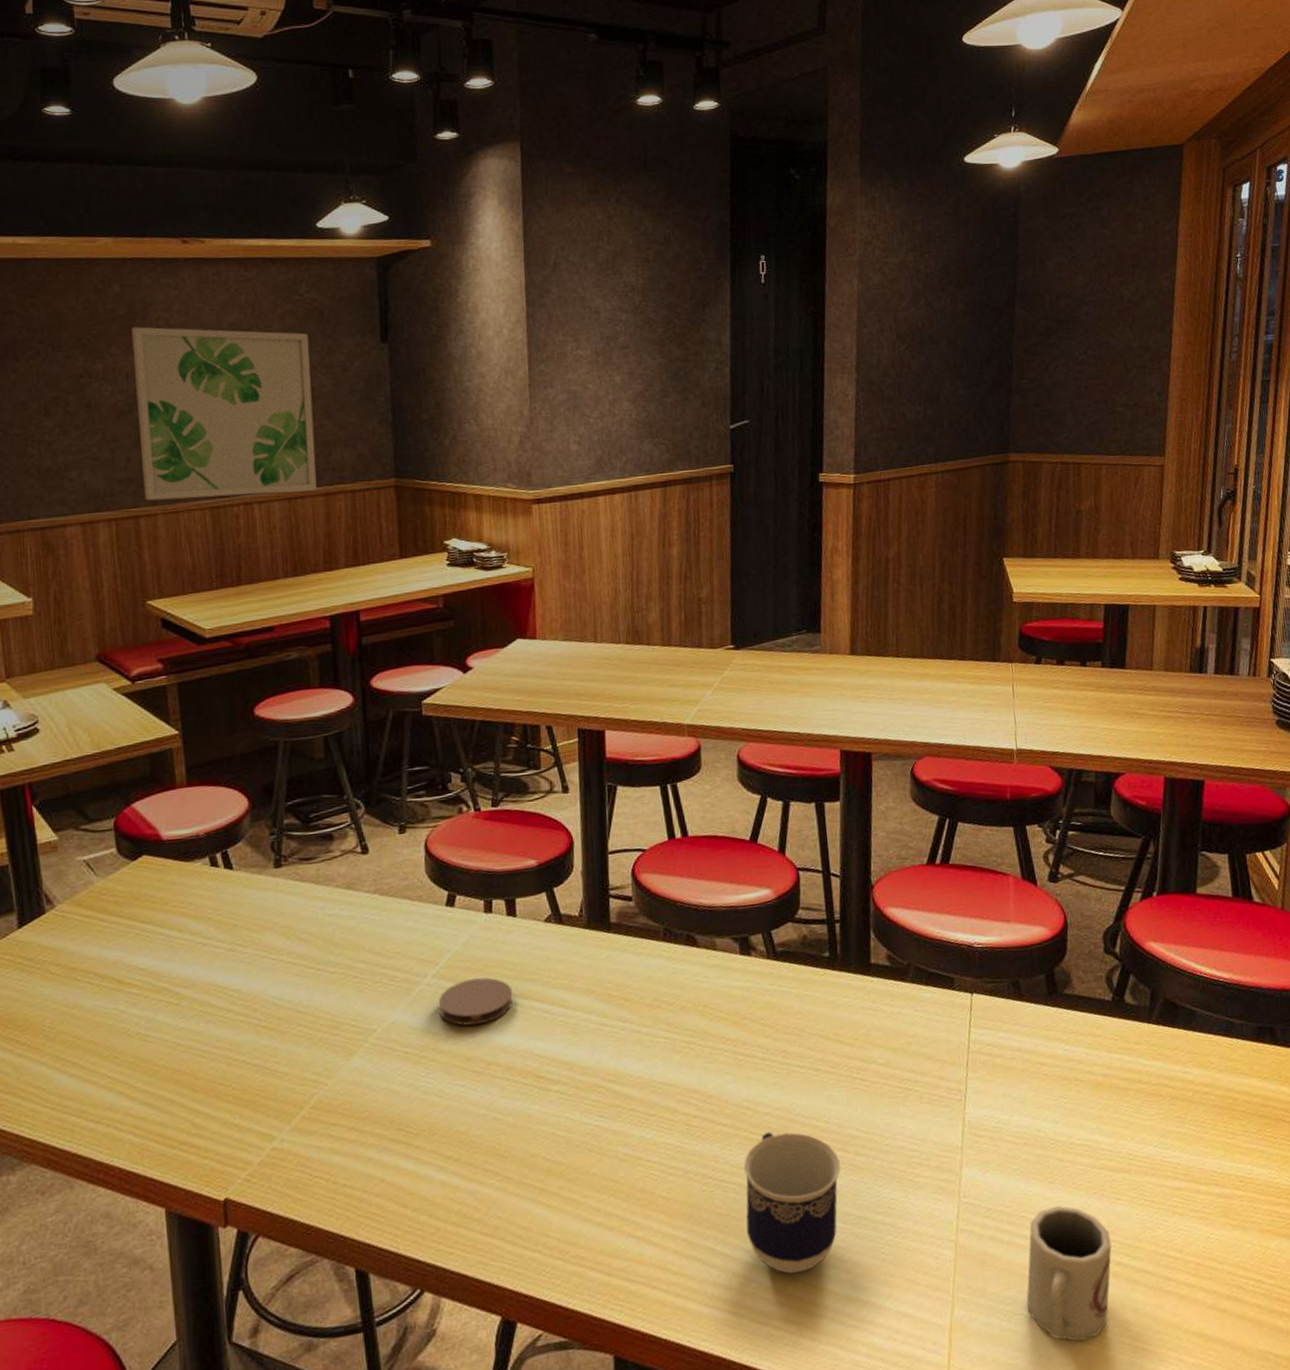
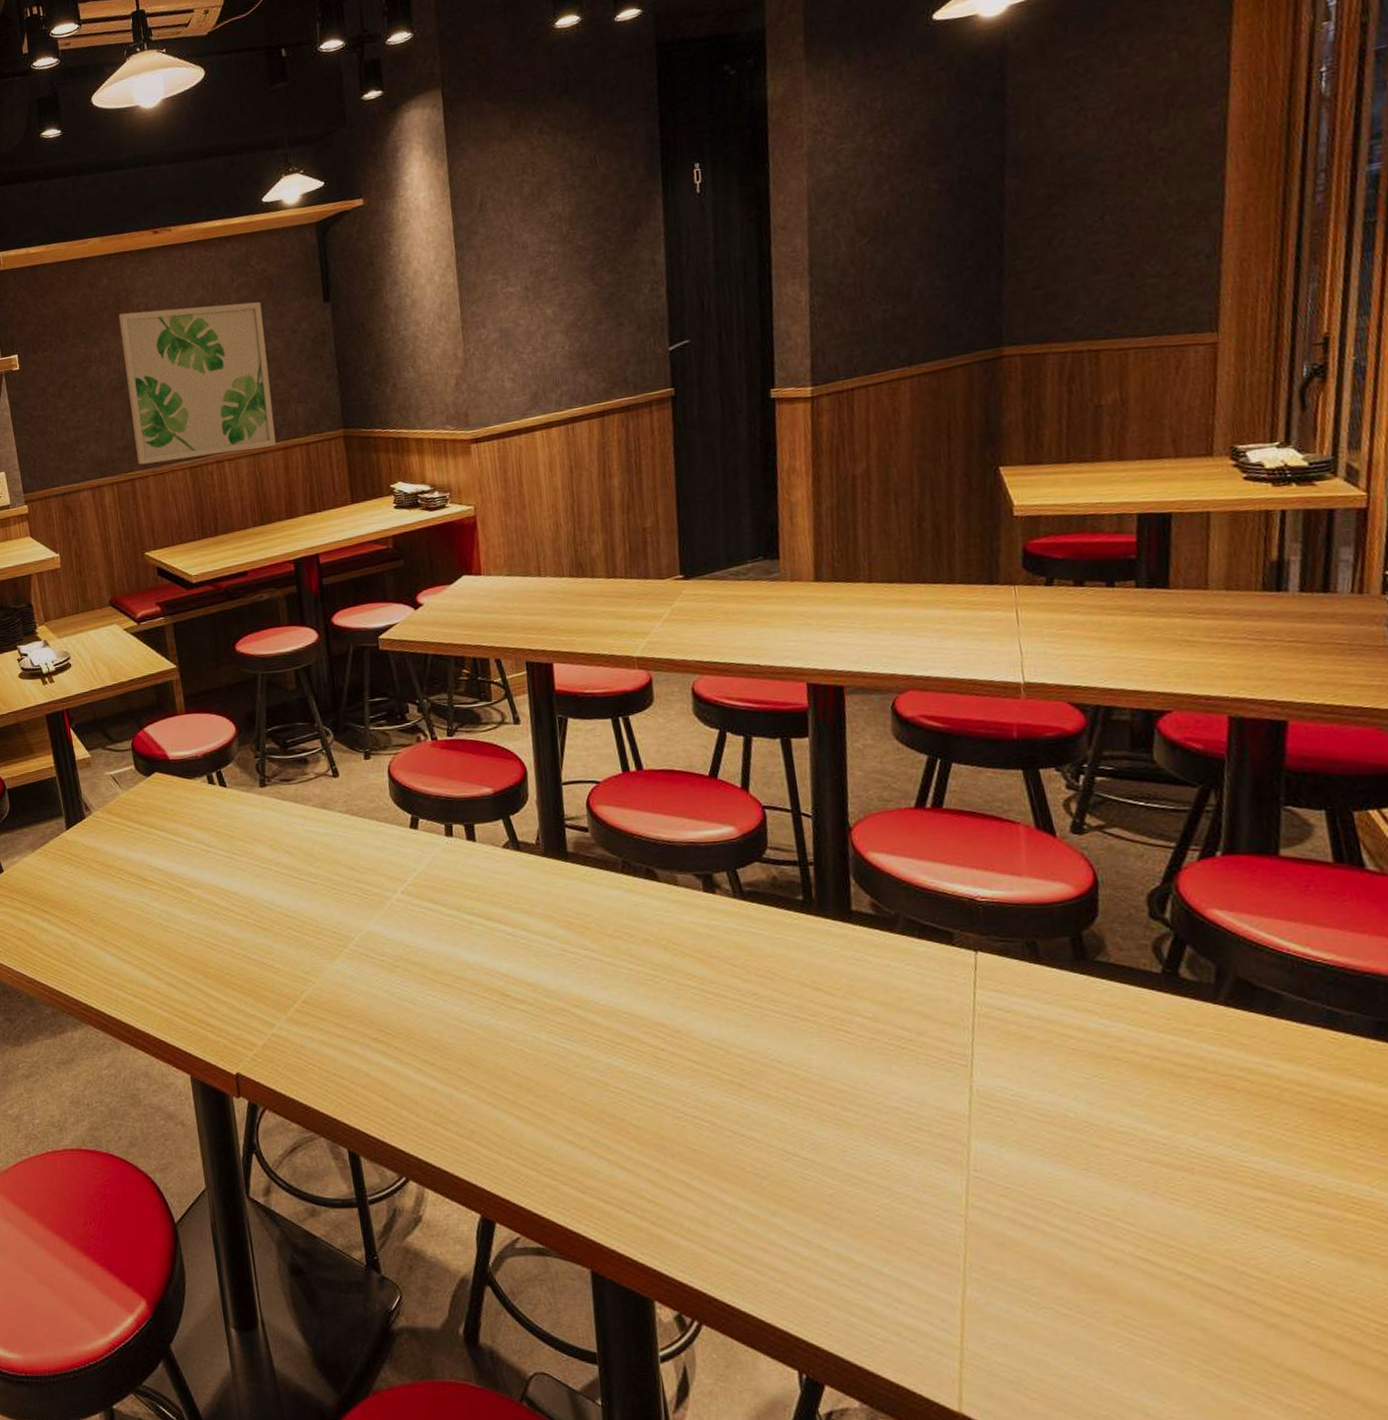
coaster: present [438,977,513,1026] -> none [408,897,477,941]
cup: present [743,1131,841,1274] -> none [716,1074,825,1222]
cup: present [1027,1205,1112,1341] -> none [1057,1196,1170,1351]

